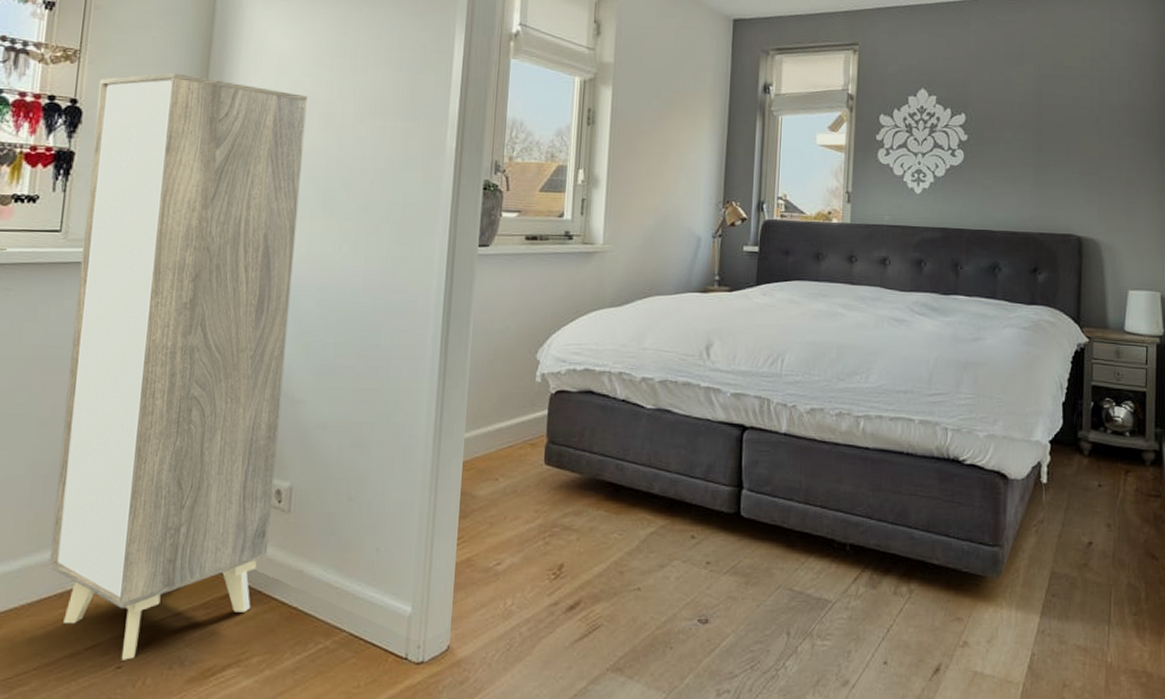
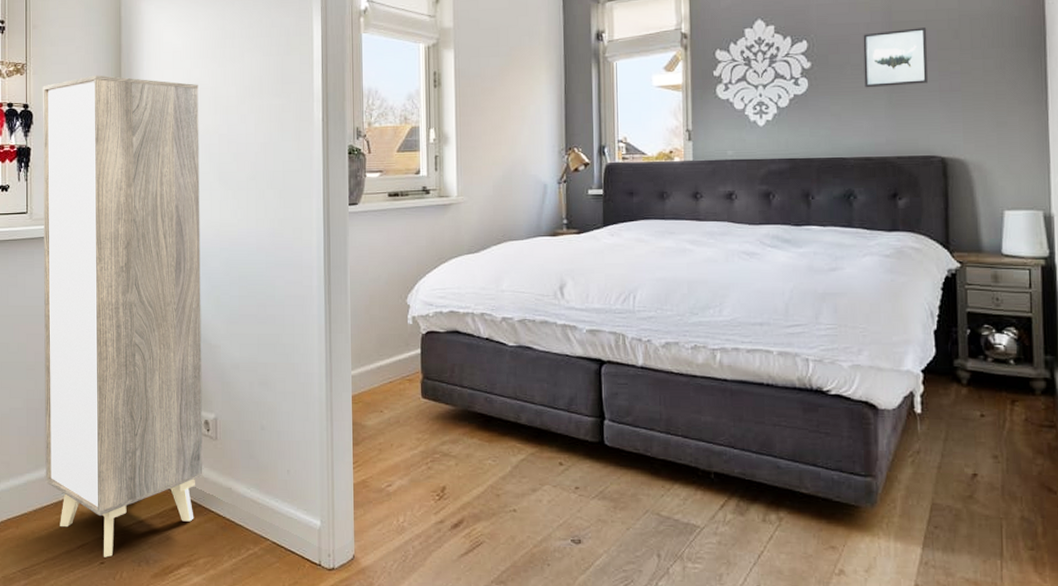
wall art: none [1014,112,1072,166] -> present [863,28,929,88]

